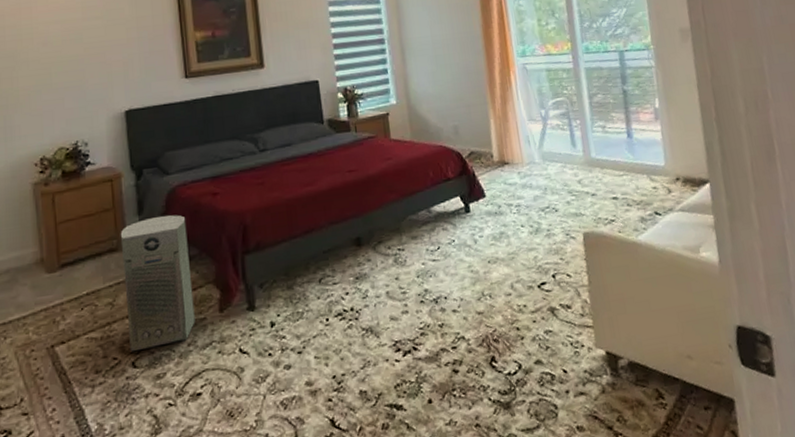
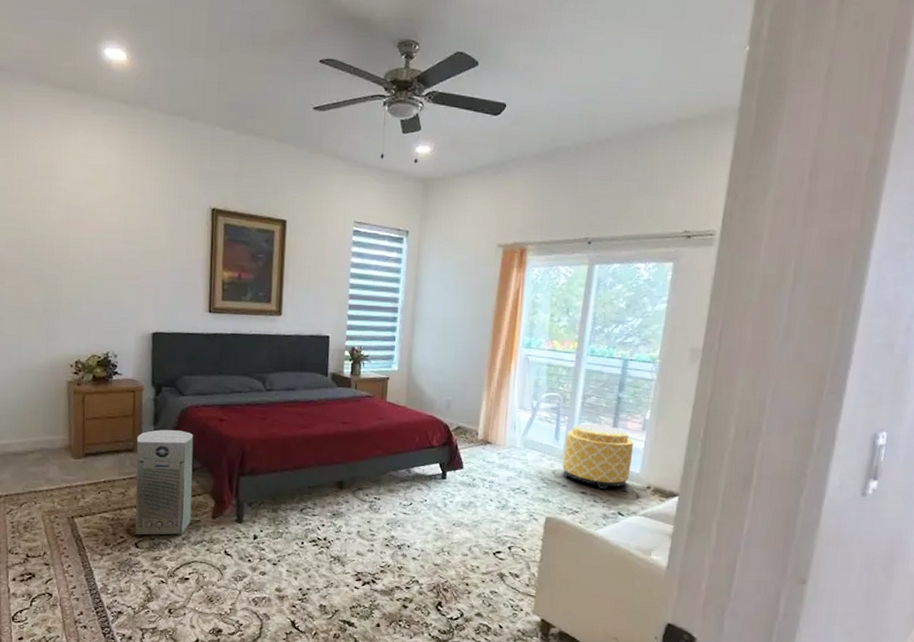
ottoman: none [582,122,656,191] -> present [562,423,634,489]

